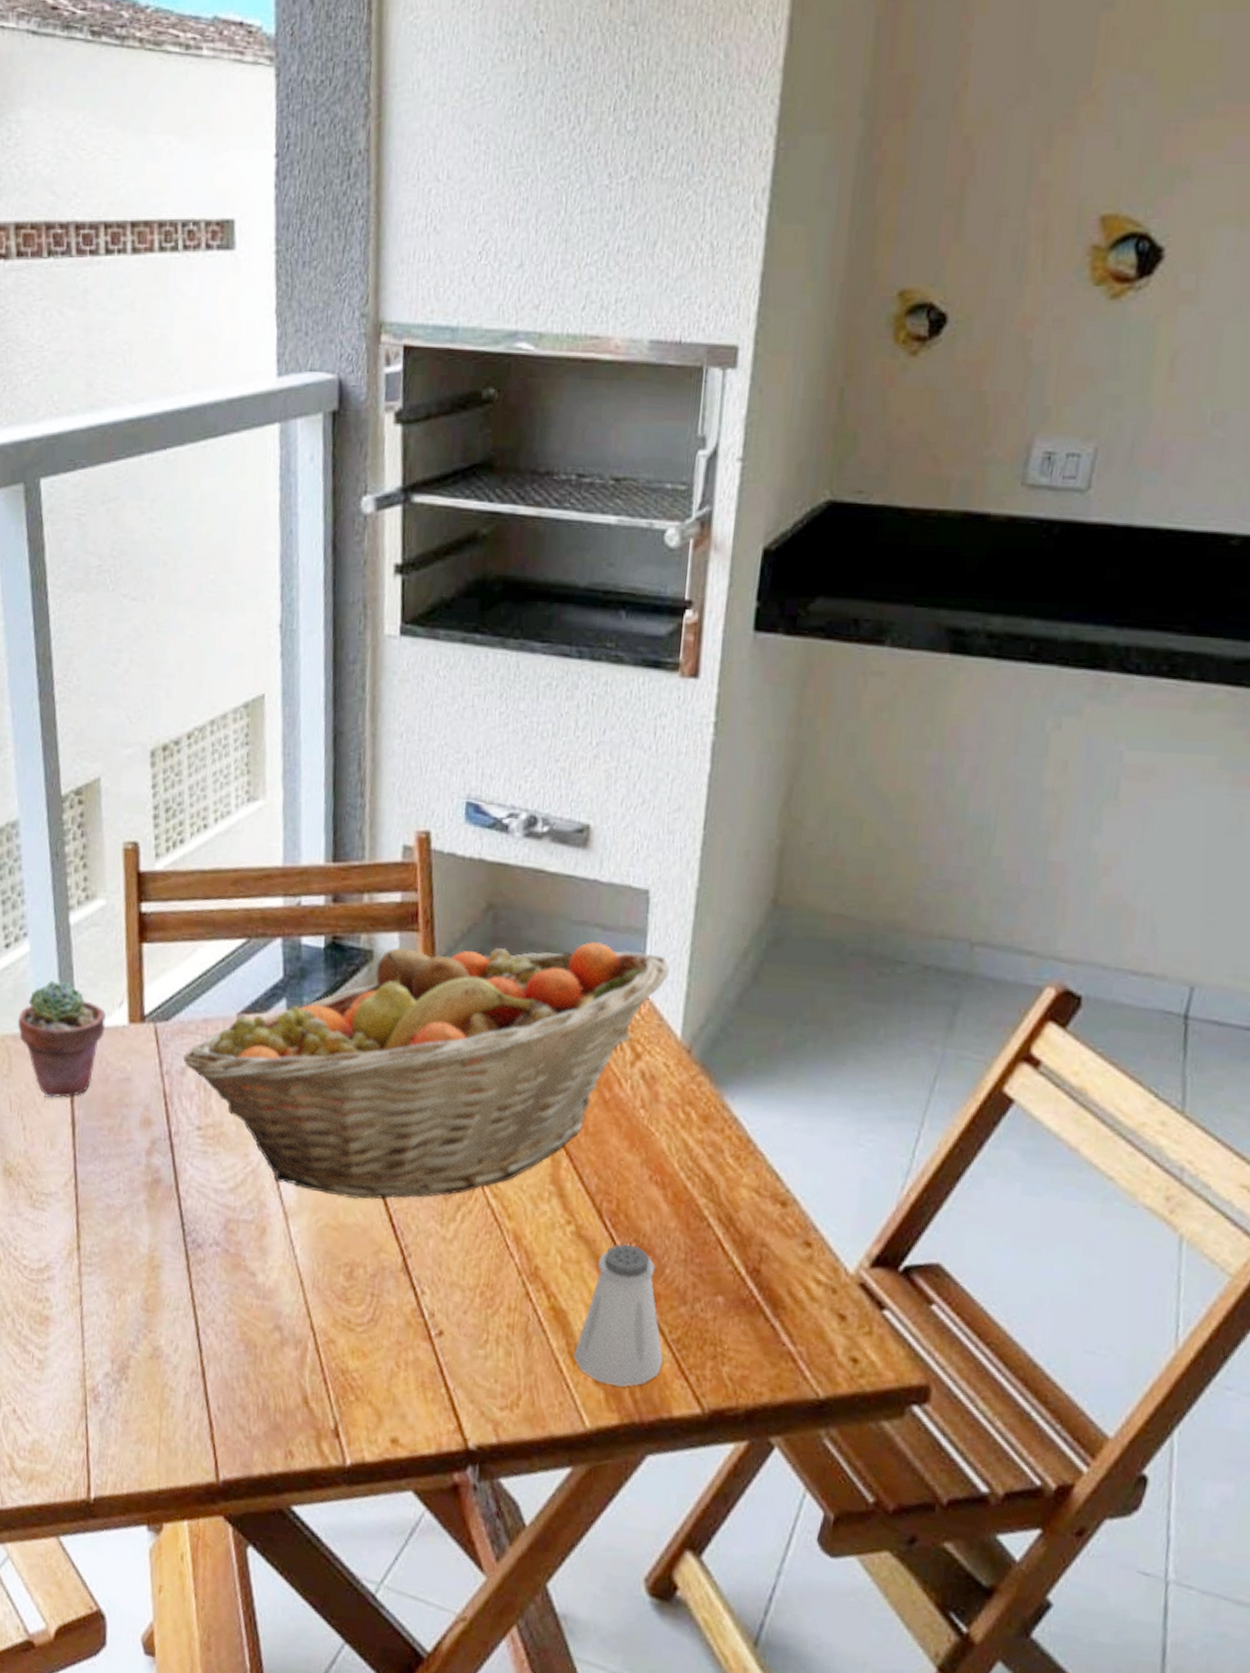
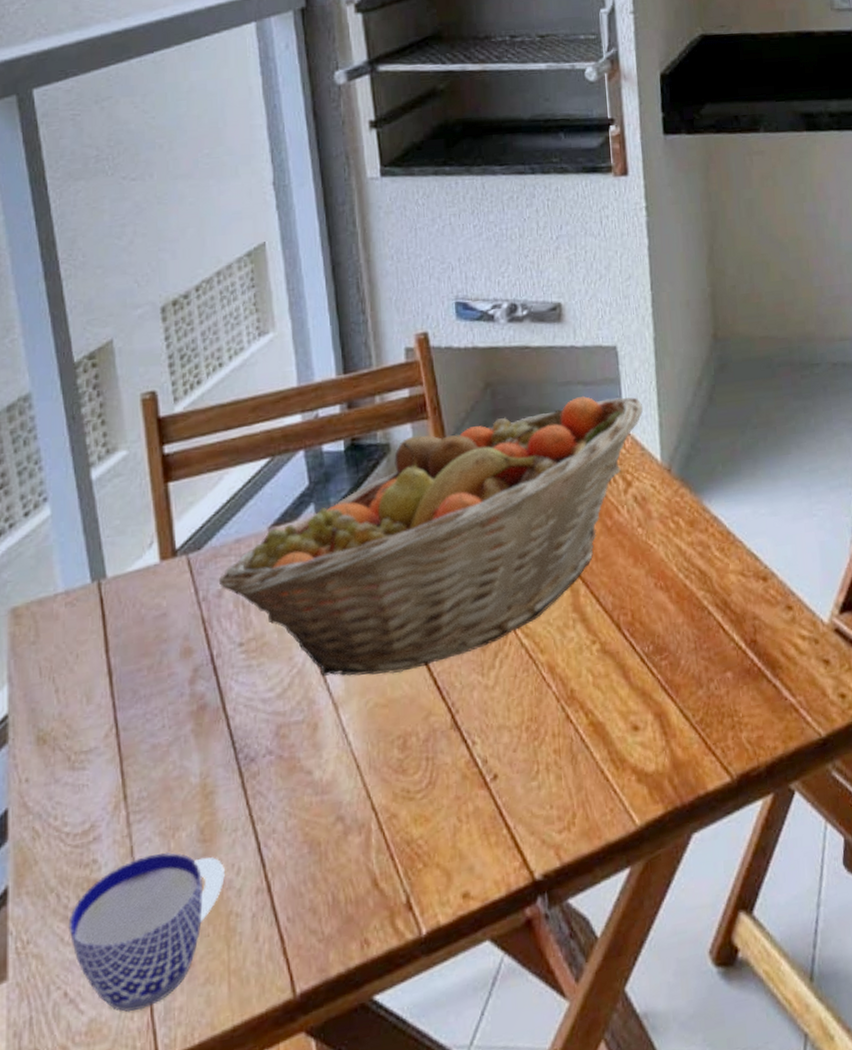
potted succulent: present [18,980,106,1099] -> none [43,534,136,655]
cup: none [20,1308,164,1447] -> present [68,852,225,1013]
saltshaker: present [573,1243,664,1388] -> none [615,647,692,780]

